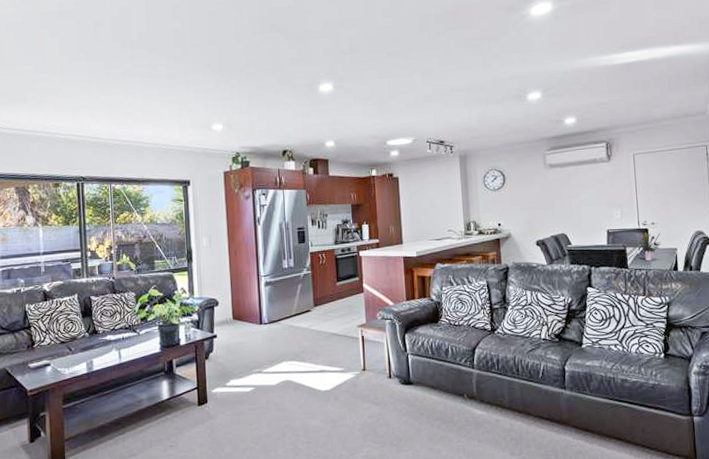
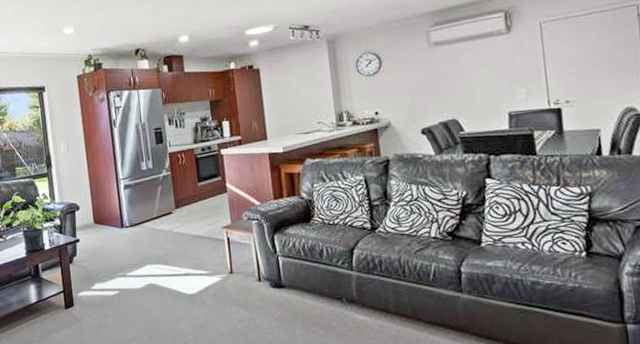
bouquet: present [637,233,662,261] -> none [548,112,580,146]

